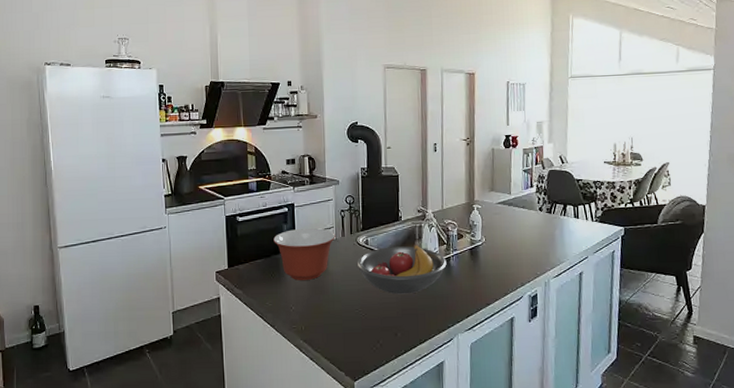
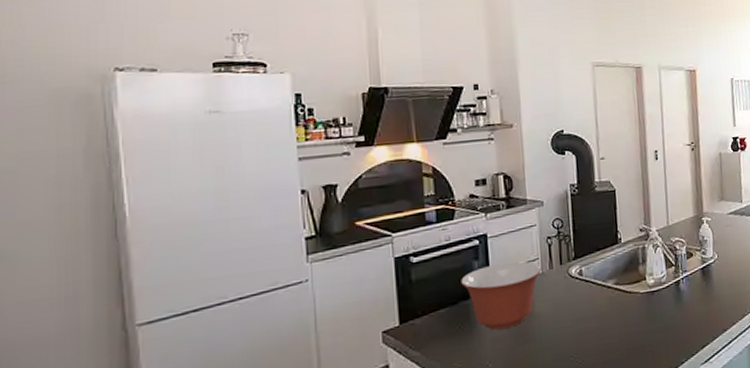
fruit bowl: present [357,243,447,295] -> none [569,268,676,332]

